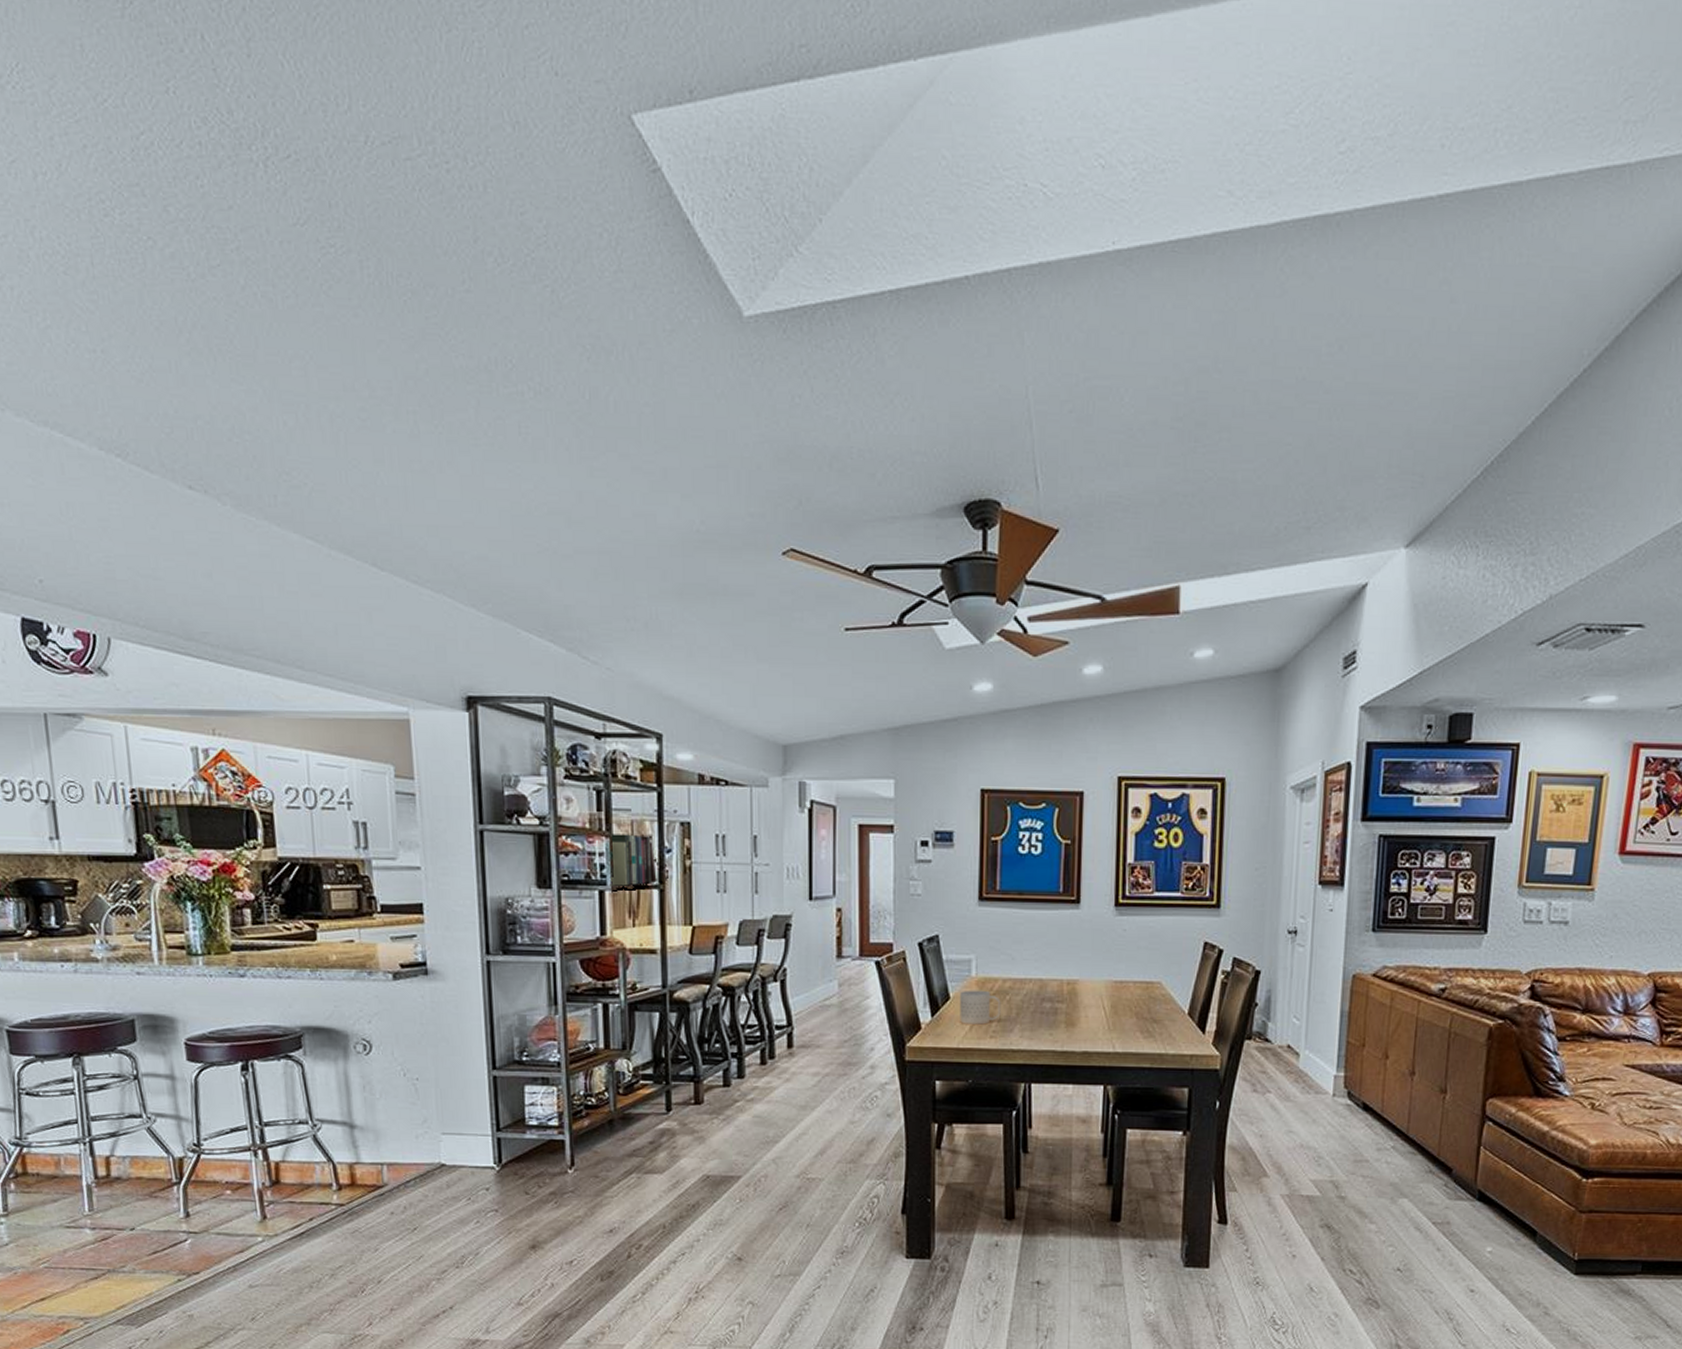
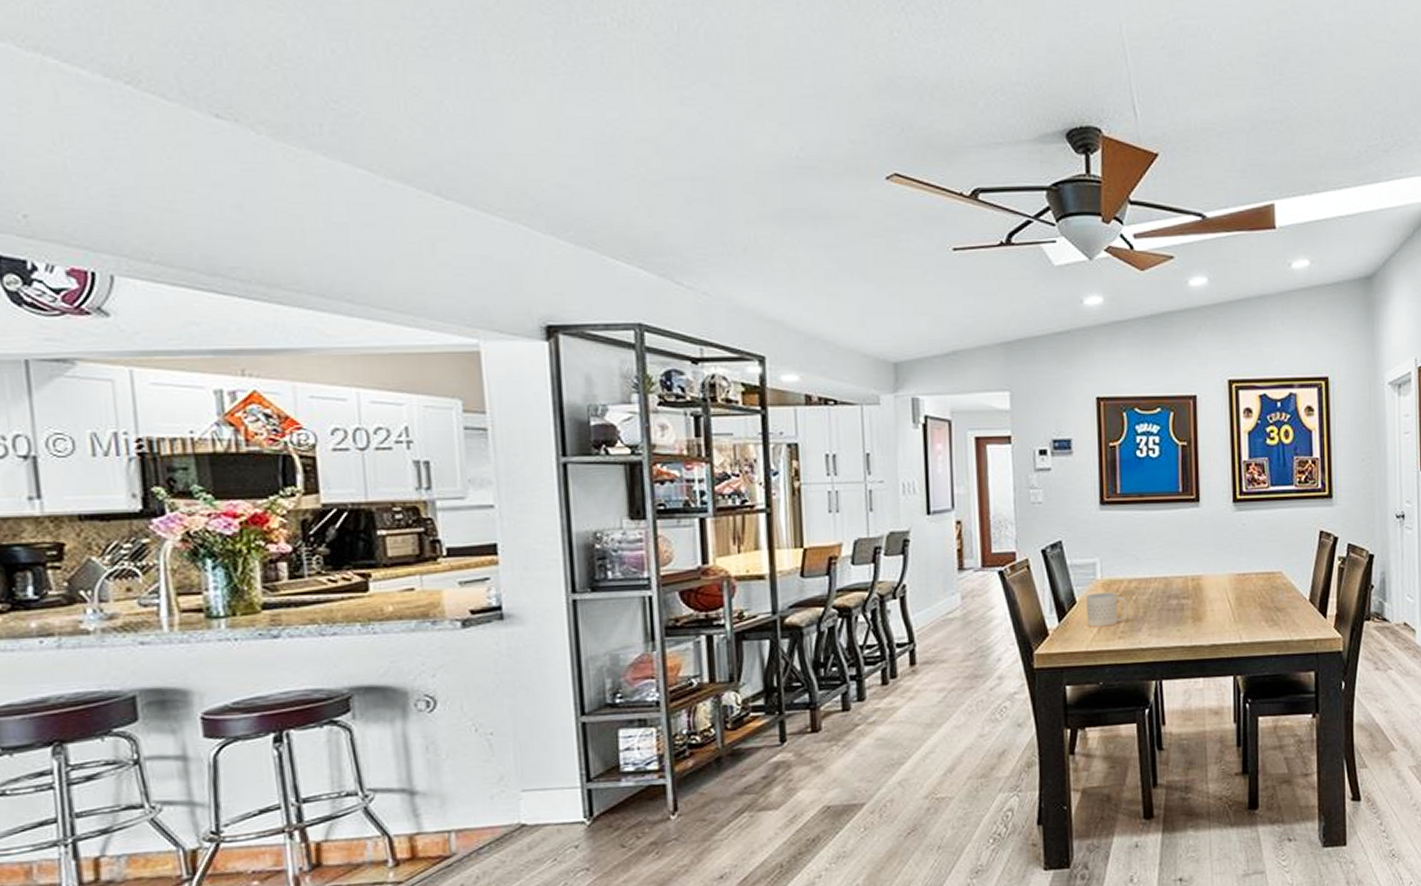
books: present [610,834,657,886] -> none [711,459,763,513]

